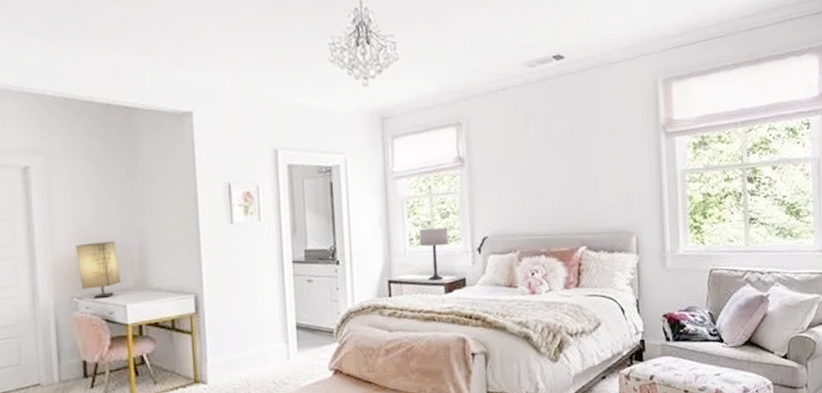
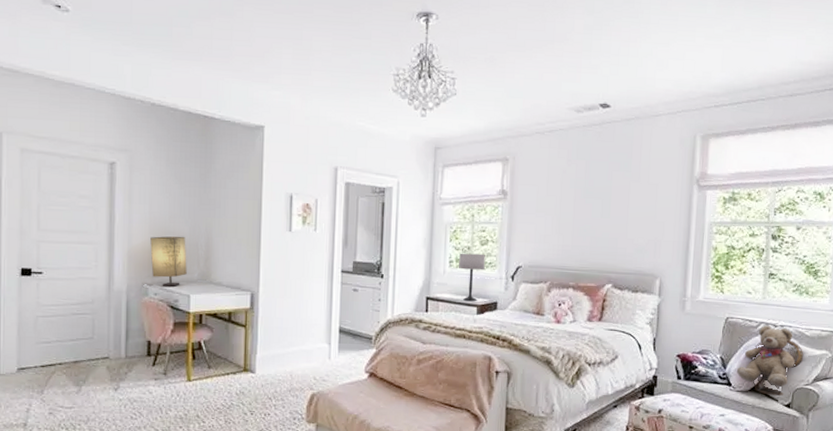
teddy bear: none [727,274,795,348] -> present [736,326,804,396]

